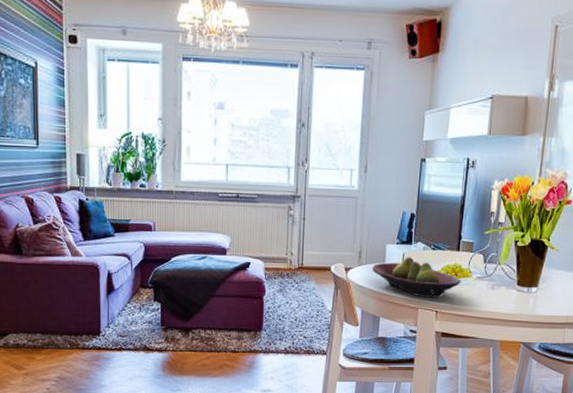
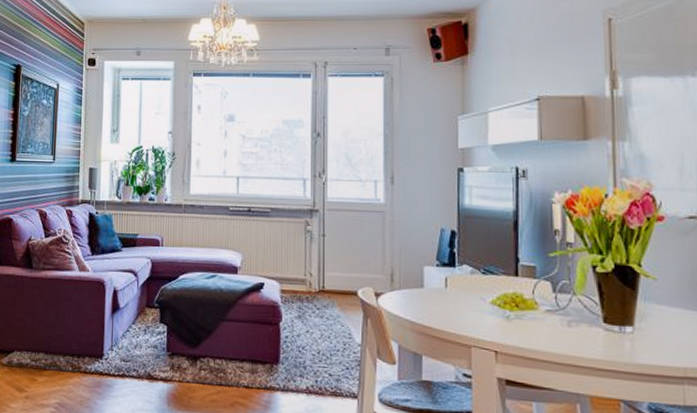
fruit bowl: present [372,257,461,298] -> none [408,282,525,335]

